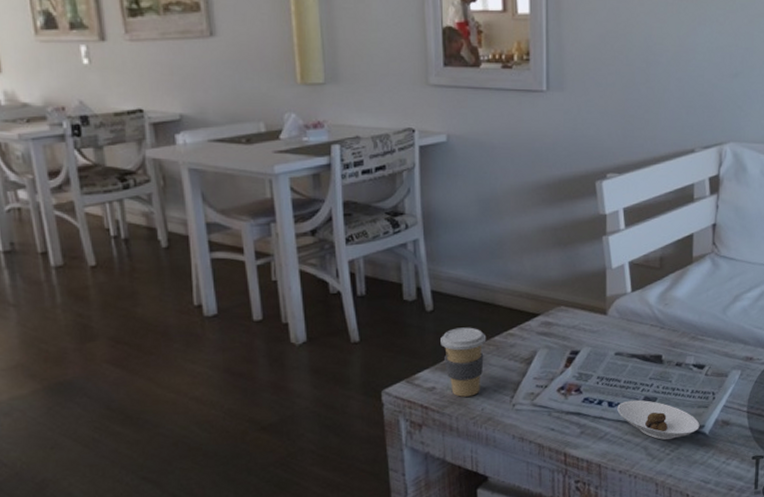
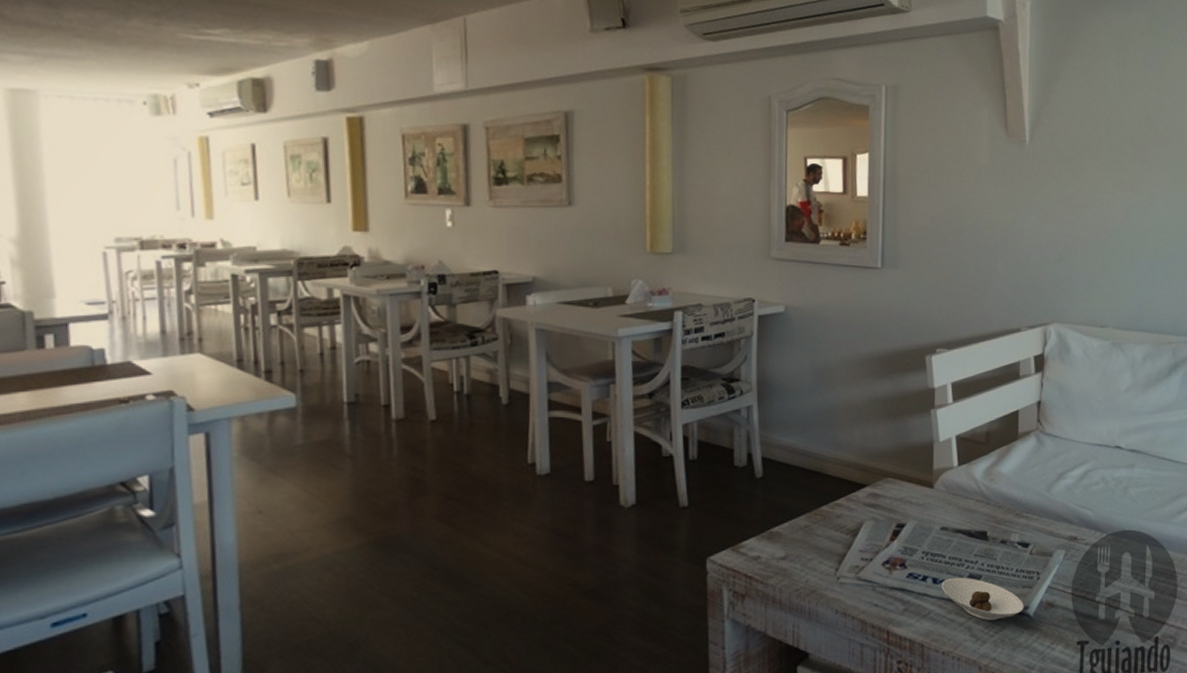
coffee cup: present [440,327,487,397] -> none [768,496,814,568]

